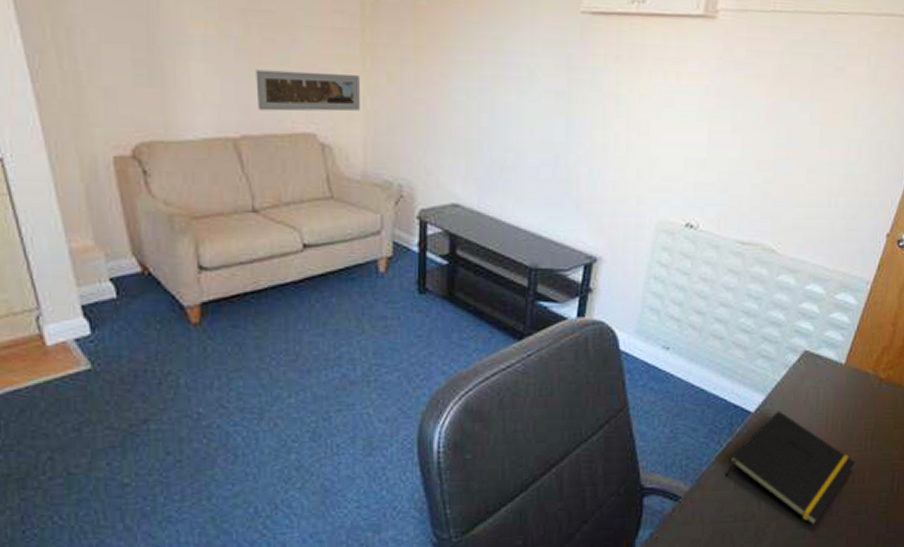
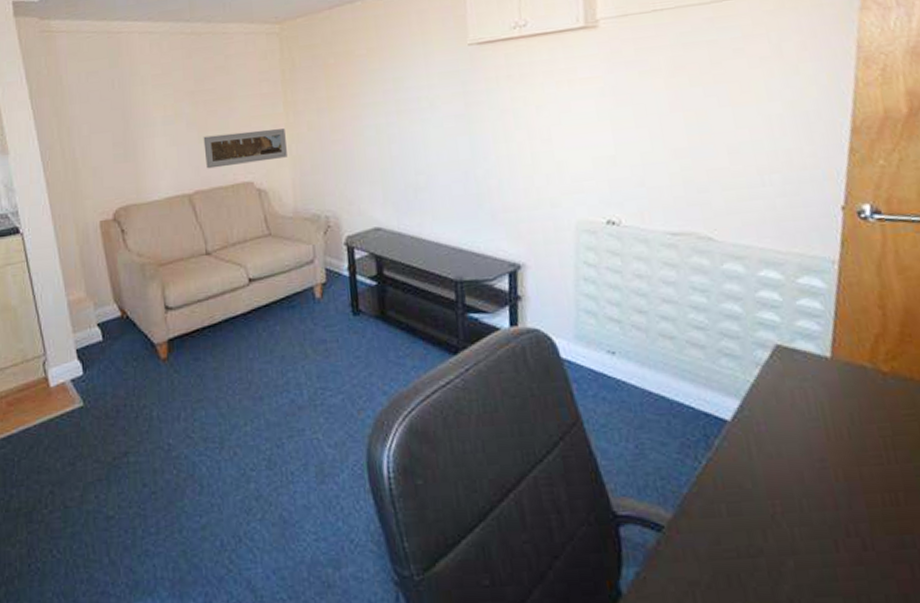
notepad: present [726,411,856,526] -> none [713,417,881,564]

